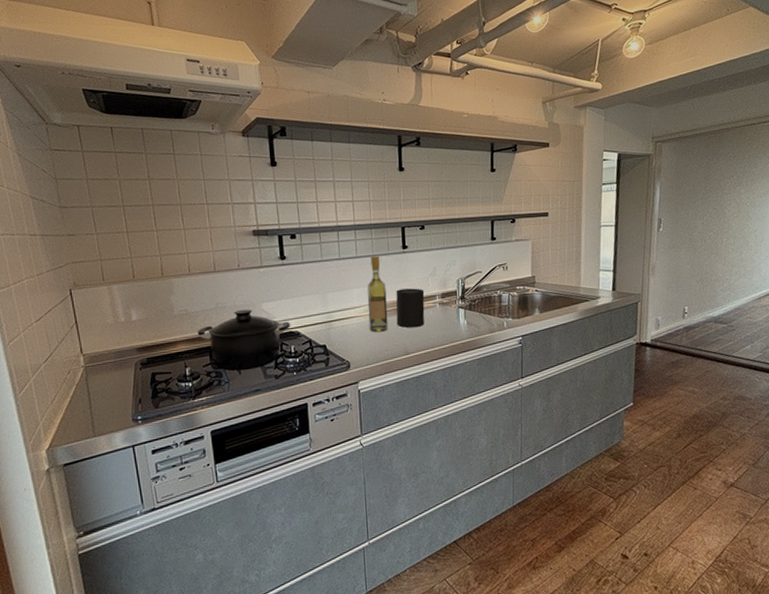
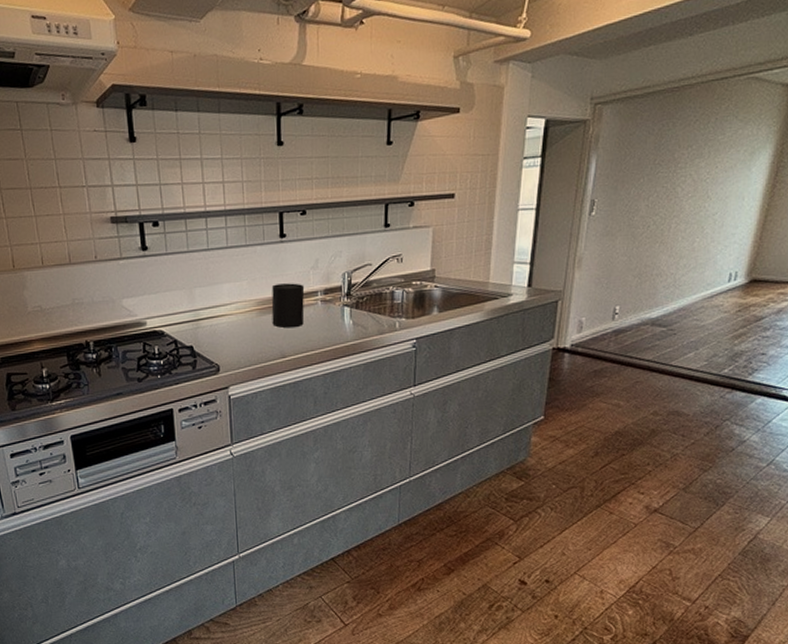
saucepan: present [197,309,291,372] -> none [53,305,155,373]
bottle: present [366,256,389,332] -> none [238,246,263,332]

